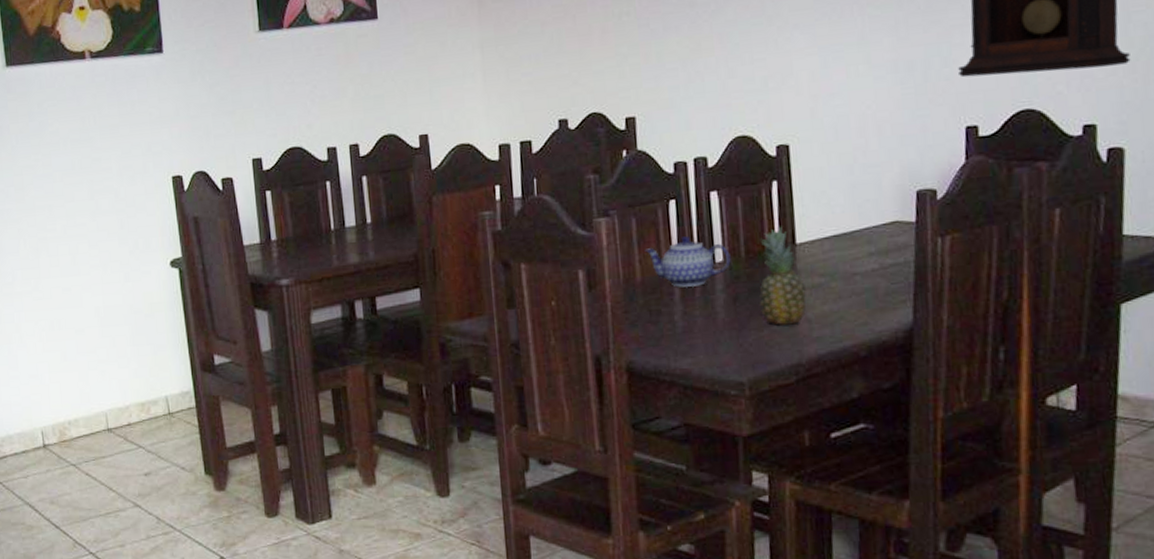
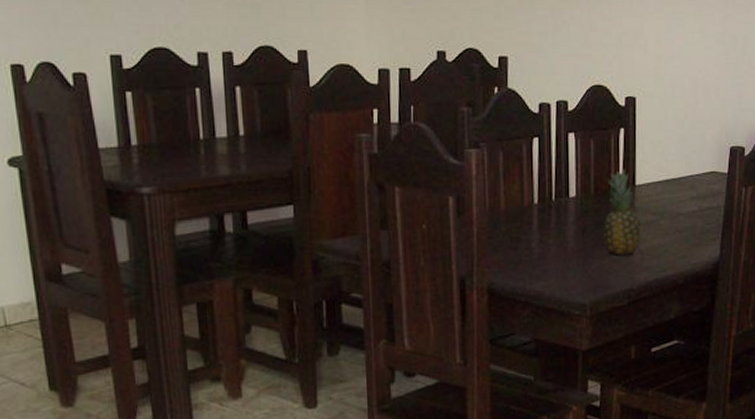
teapot: present [644,236,731,287] -> none [509,172,582,218]

